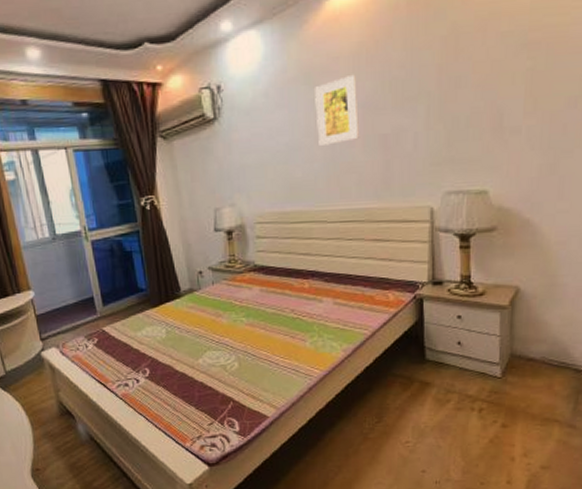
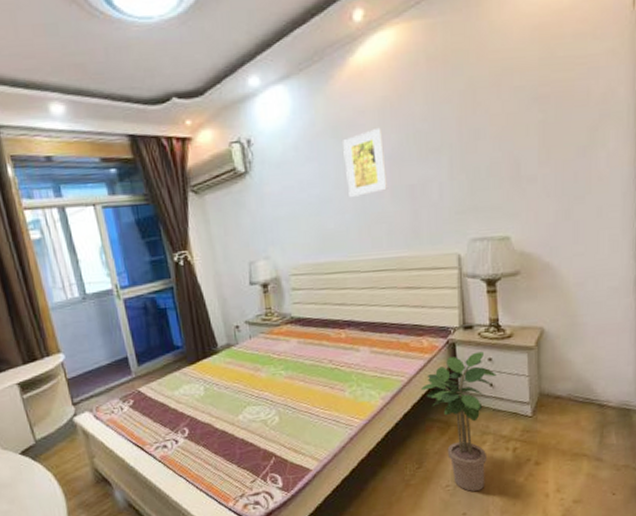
potted plant: none [385,308,465,449] -> present [421,351,497,491]

